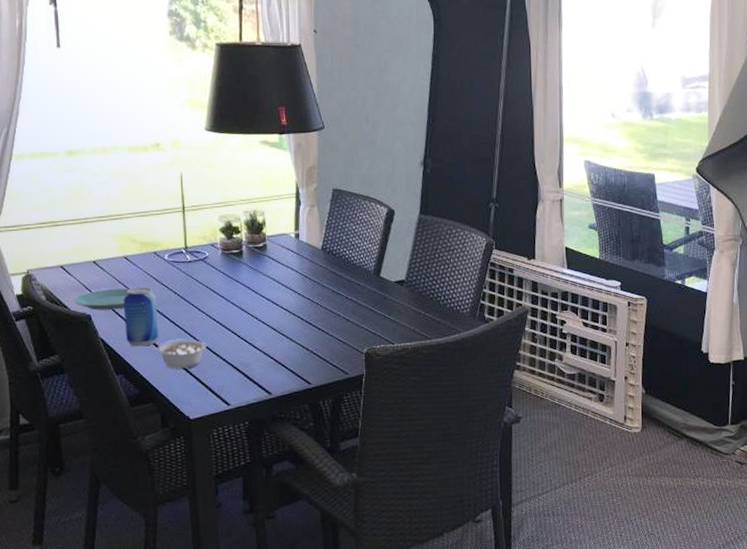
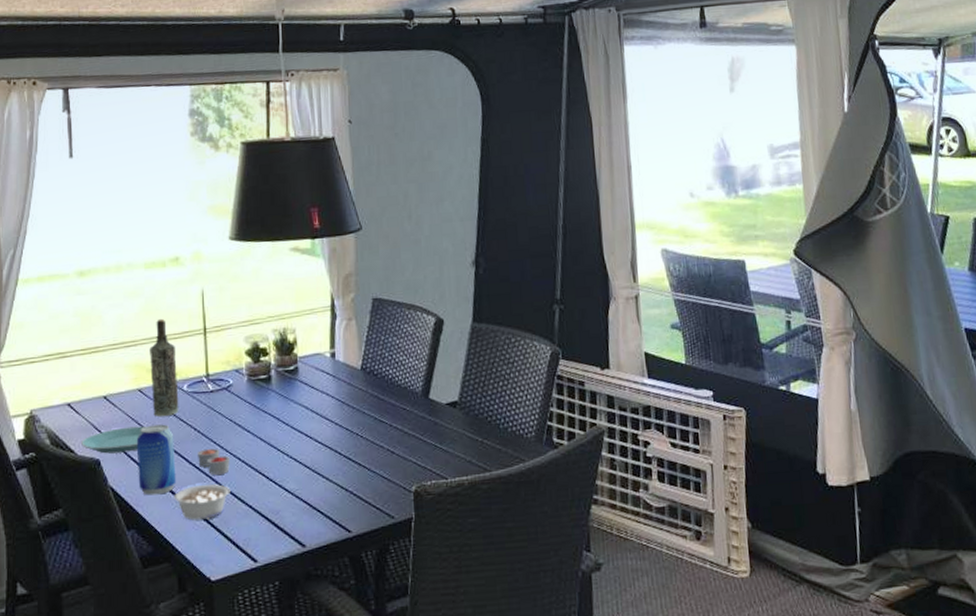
bottle: none [134,196,161,281] -> present [150,318,179,417]
candle: none [177,309,206,332] -> present [197,448,230,475]

